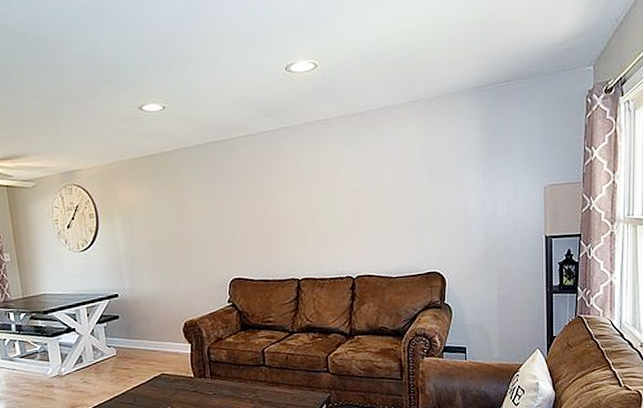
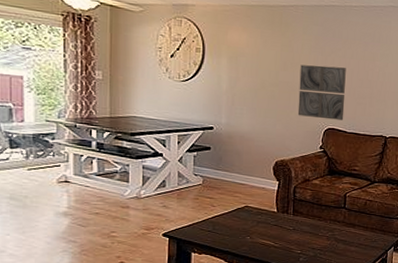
wall art: none [194,208,249,270] -> present [297,64,346,120]

